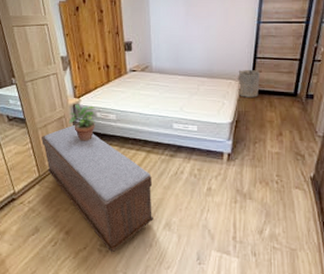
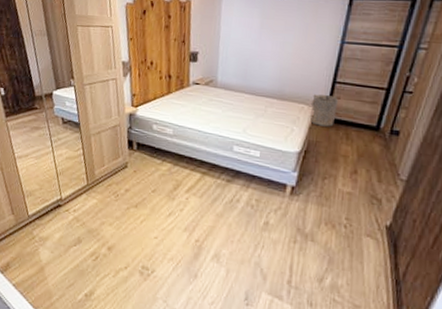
bench: present [41,125,153,252] -> none [93,135,205,276]
potted plant: present [68,104,96,141] -> none [122,113,153,154]

